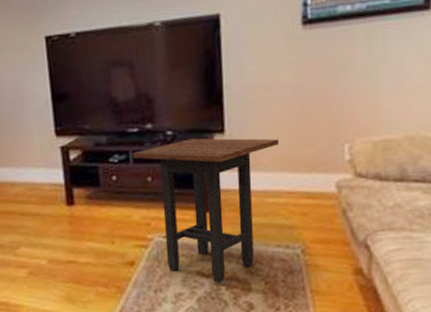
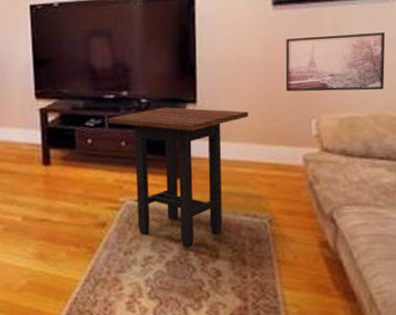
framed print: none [316,49,421,116] -> present [285,33,386,92]

